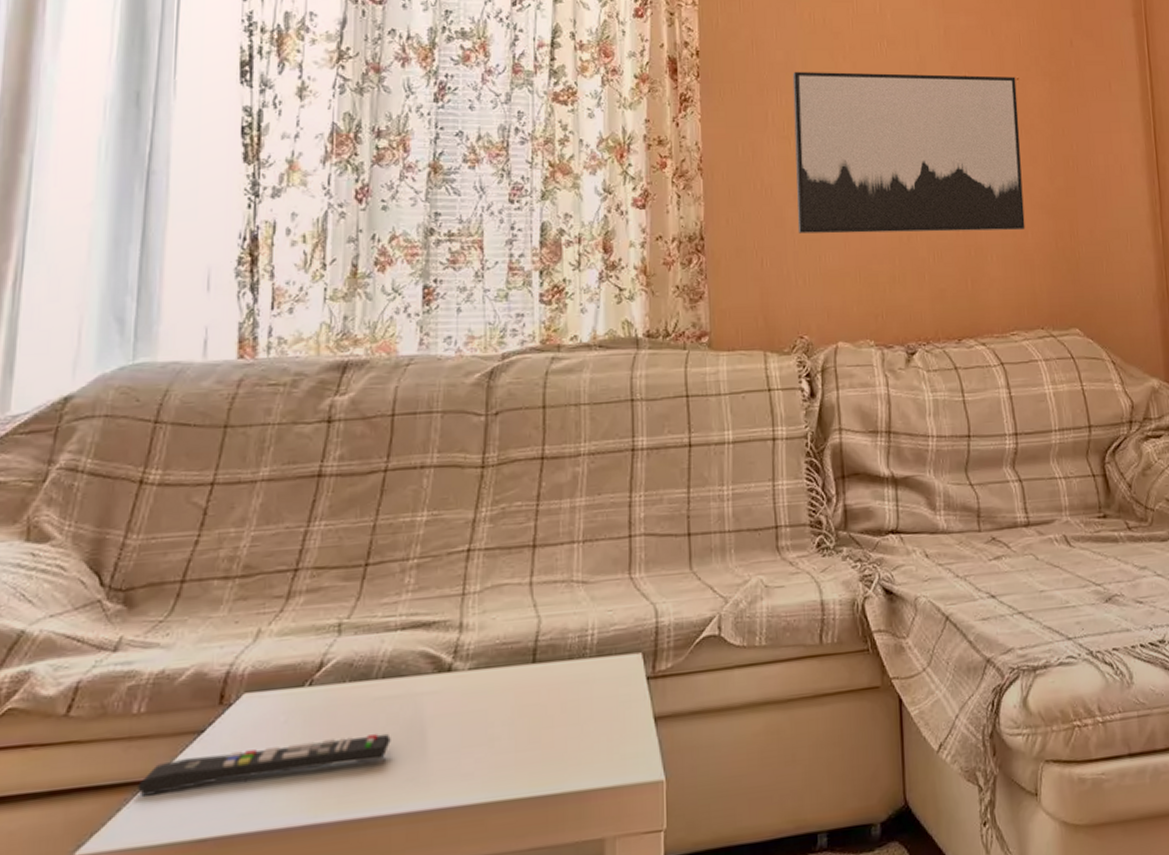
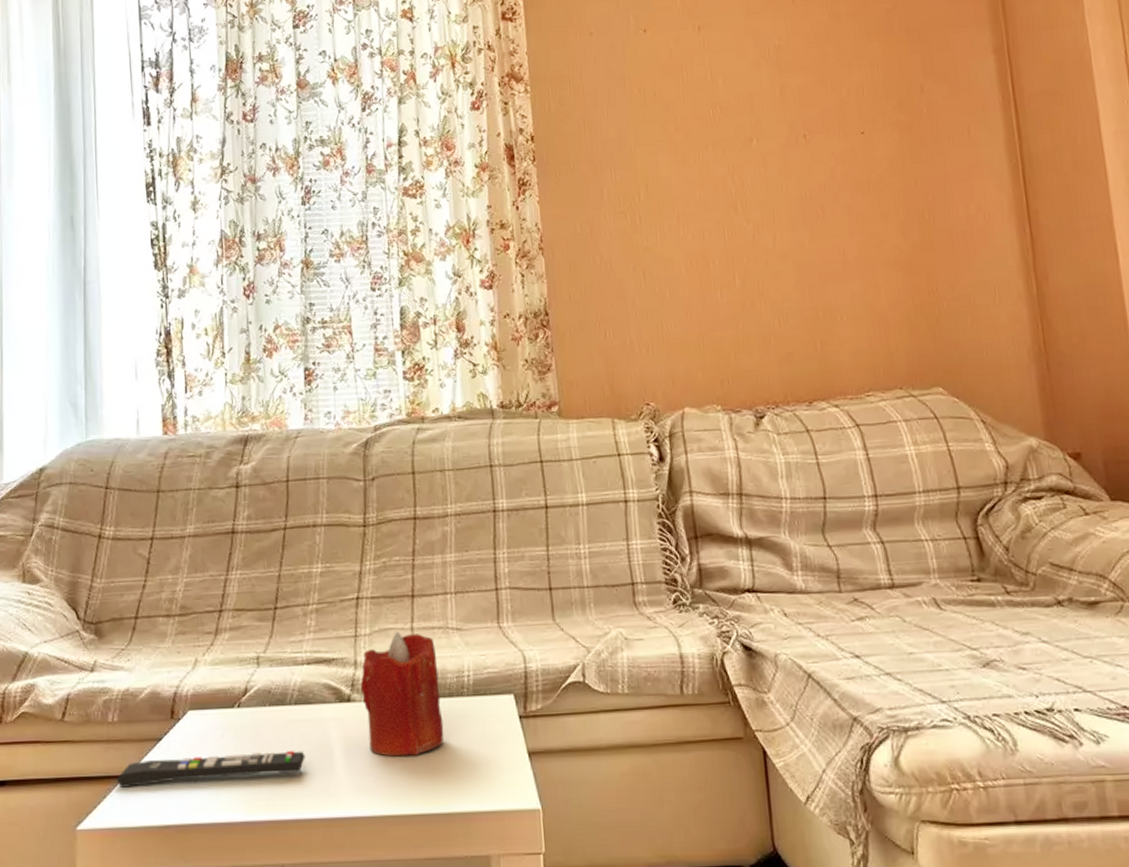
candle: none [464,588,560,733] -> present [360,632,444,757]
wall art: present [792,71,1025,234] -> none [625,131,878,305]

